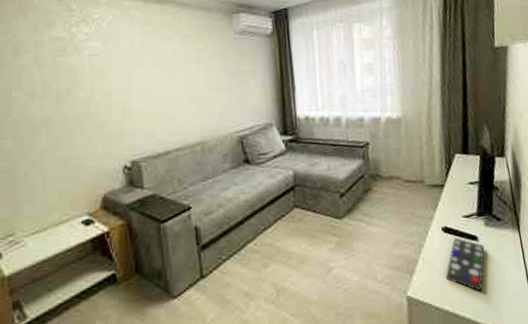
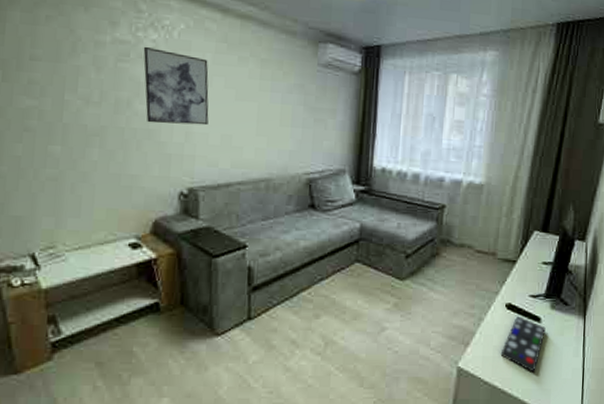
wall art: none [77,39,143,107] -> present [143,46,209,126]

